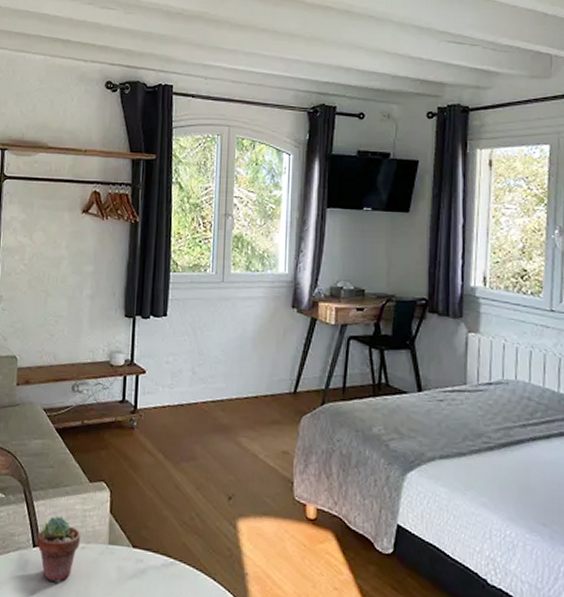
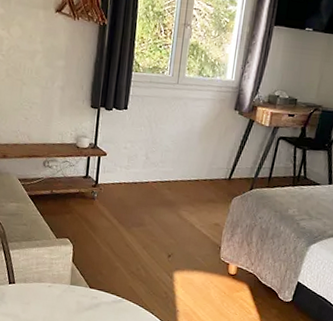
potted succulent: present [37,515,81,583] -> none [12,261,48,311]

